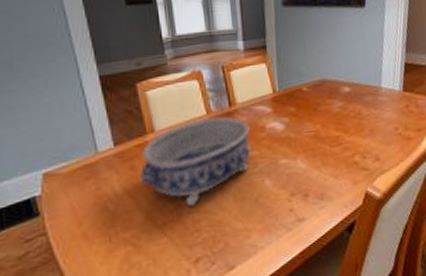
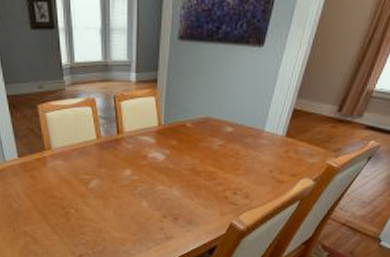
decorative bowl: present [139,116,250,206] -> none [38,142,133,214]

